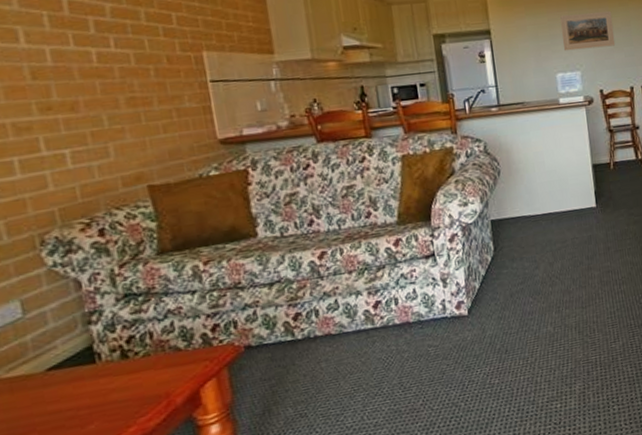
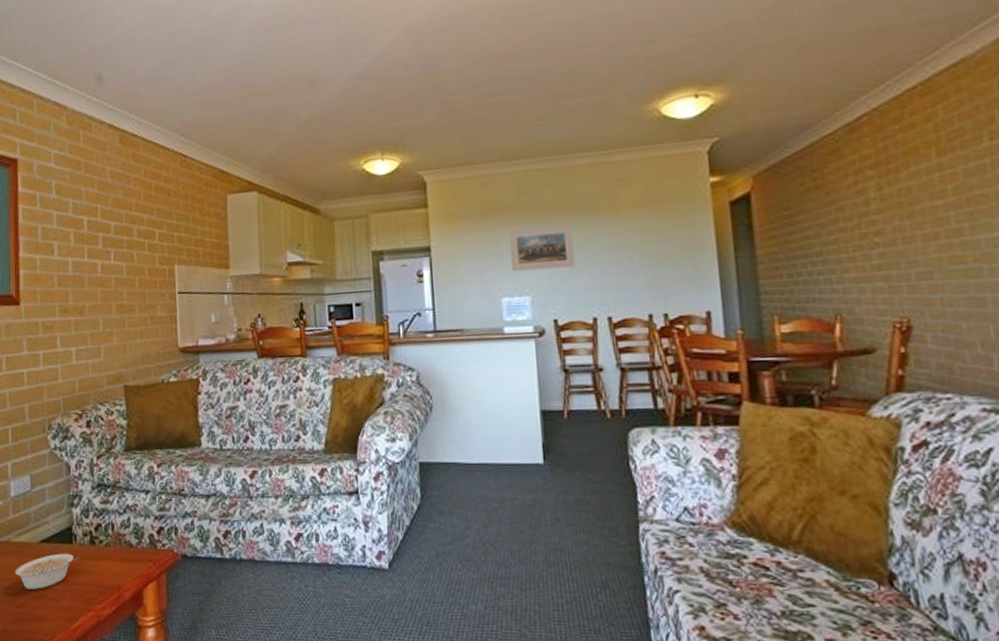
legume: none [12,374,108,425] -> present [15,553,79,590]

